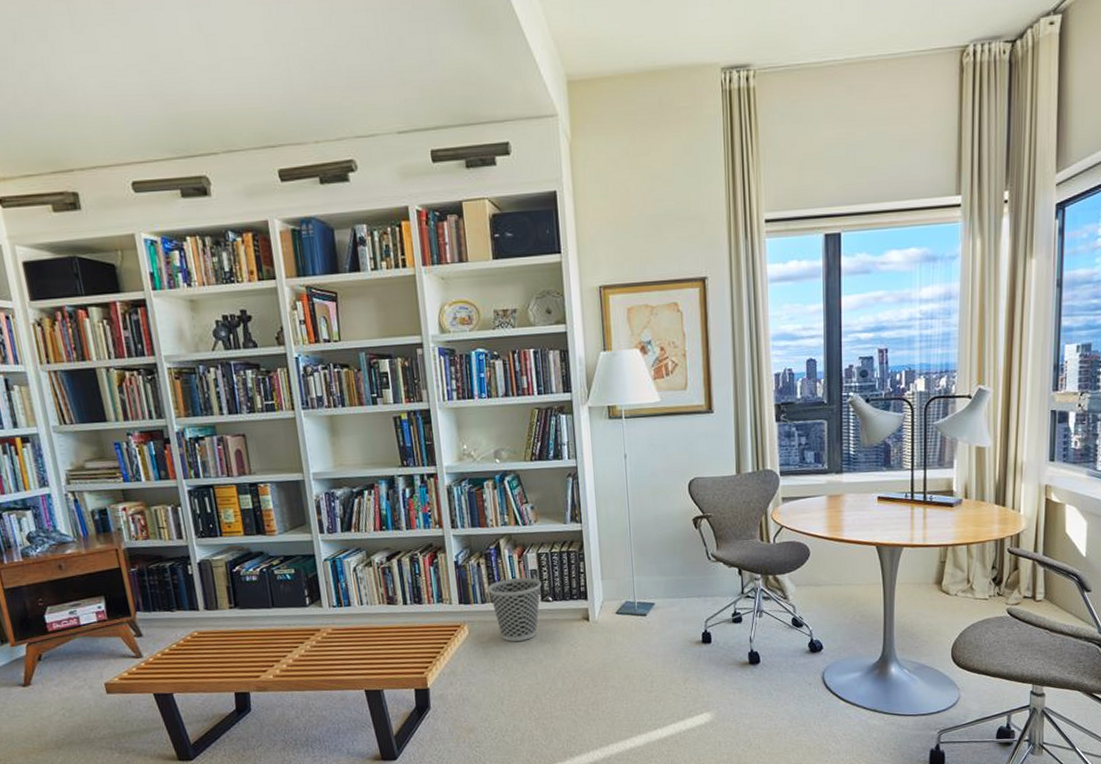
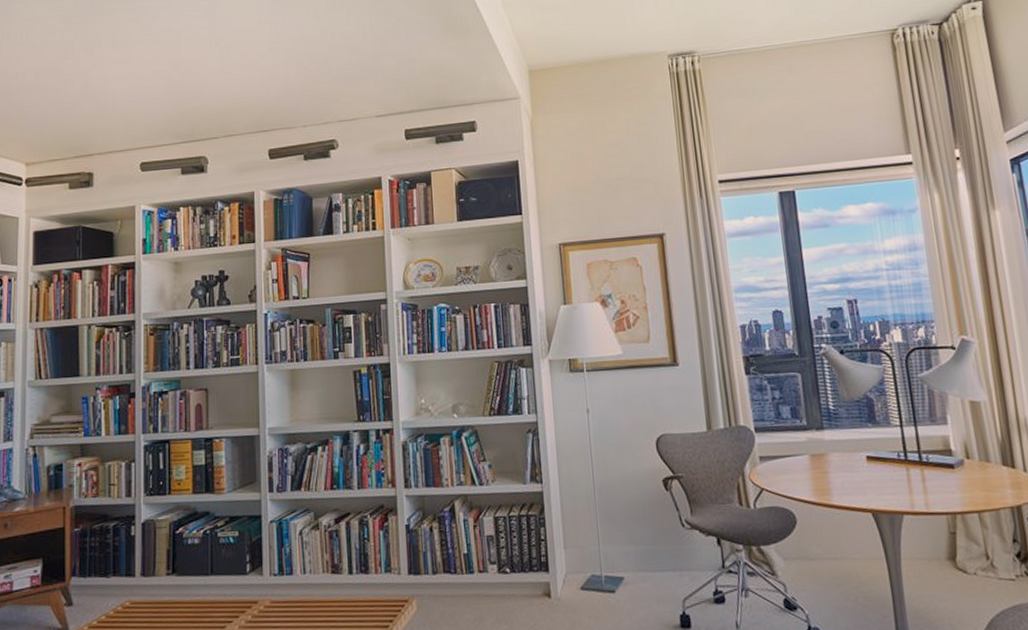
wastebasket: present [487,577,542,642] -> none [440,544,499,621]

